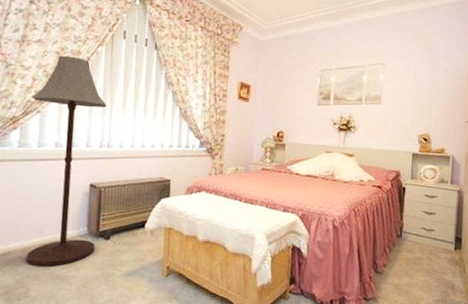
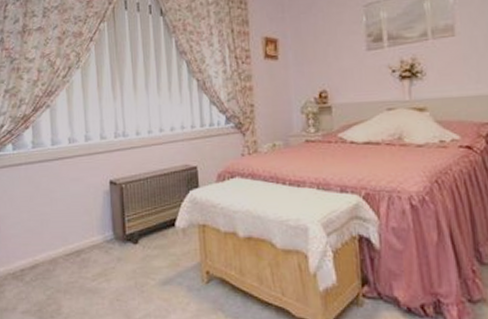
floor lamp: present [26,55,106,266] -> none [39,39,124,279]

